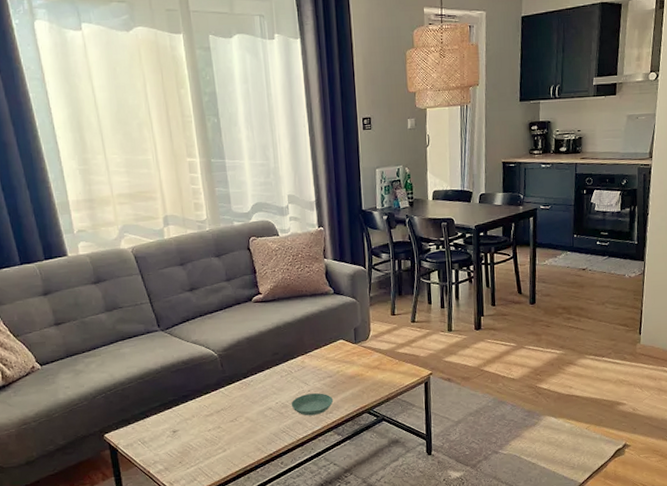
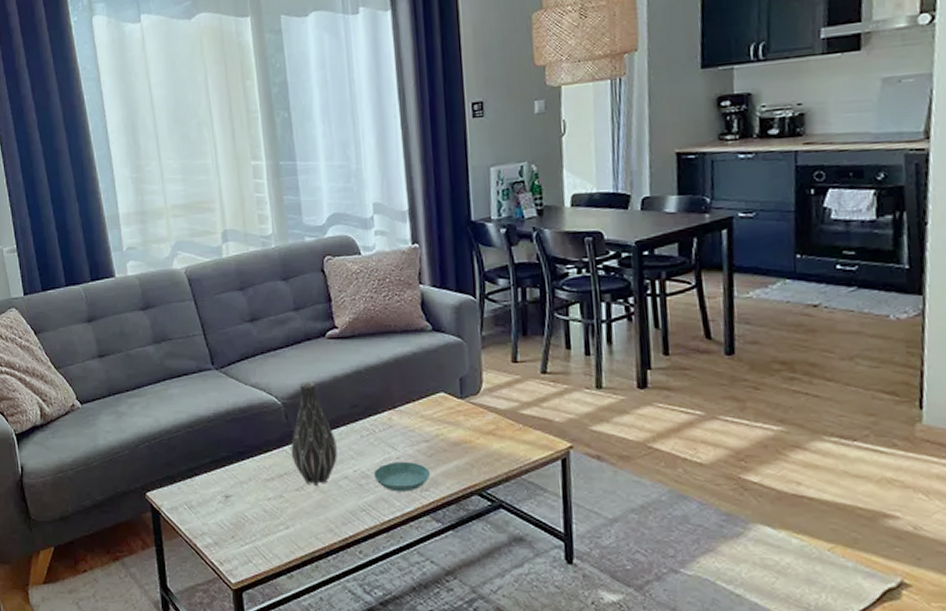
vase: none [226,336,263,417] -> present [291,380,337,486]

